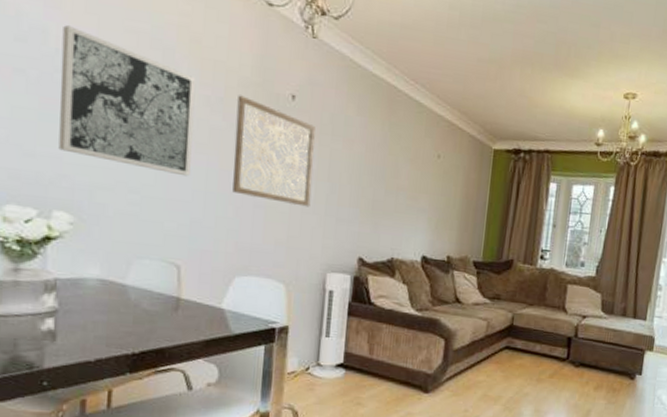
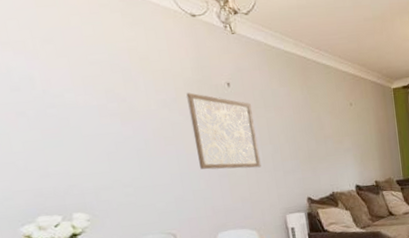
wall art: present [58,25,196,177] -> none [44,70,166,167]

